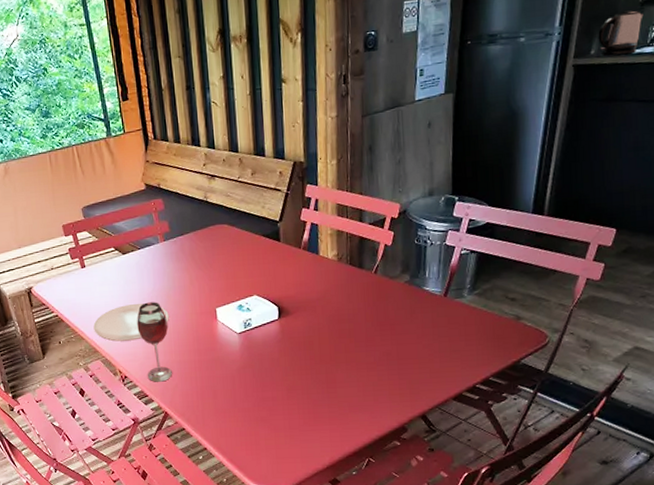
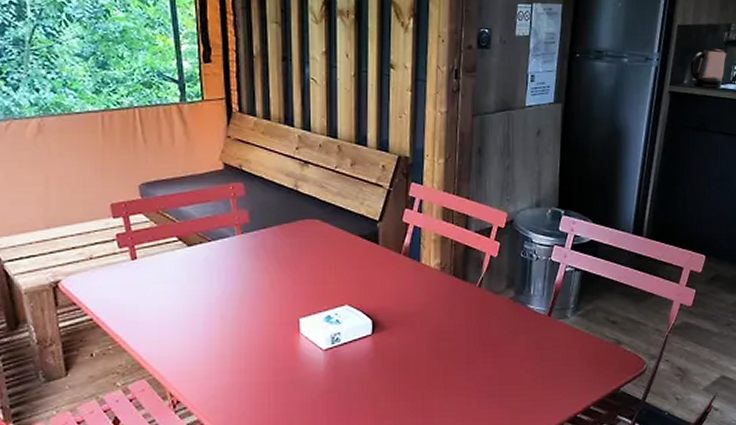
plate: present [93,303,169,342] -> none [140,308,241,356]
wineglass: present [136,302,172,382] -> none [199,307,239,409]

